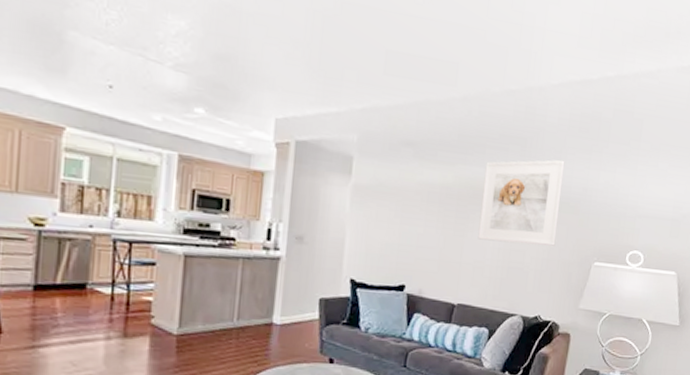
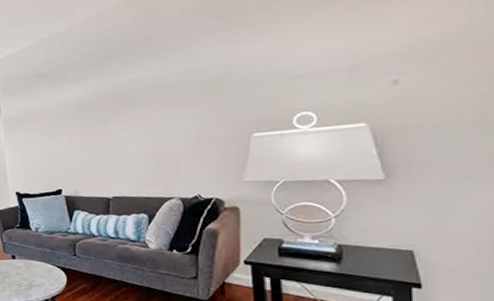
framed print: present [477,159,565,246] -> none [115,46,203,138]

